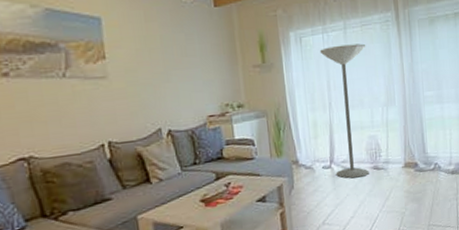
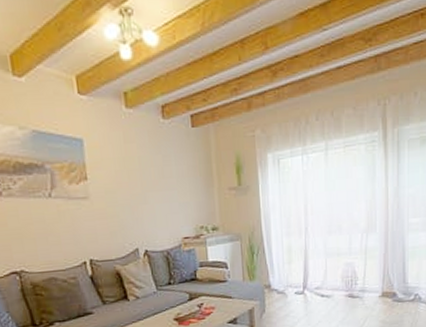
floor lamp: present [320,43,369,179] -> none [298,166,348,306]

